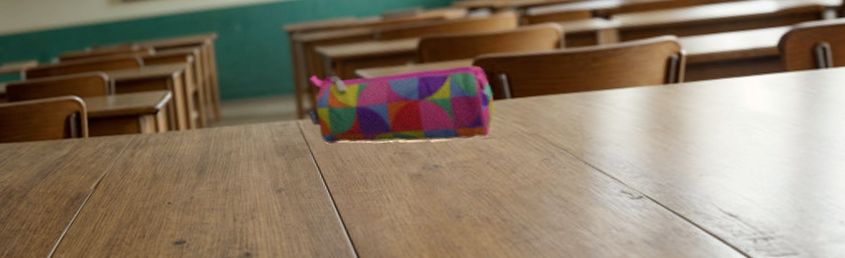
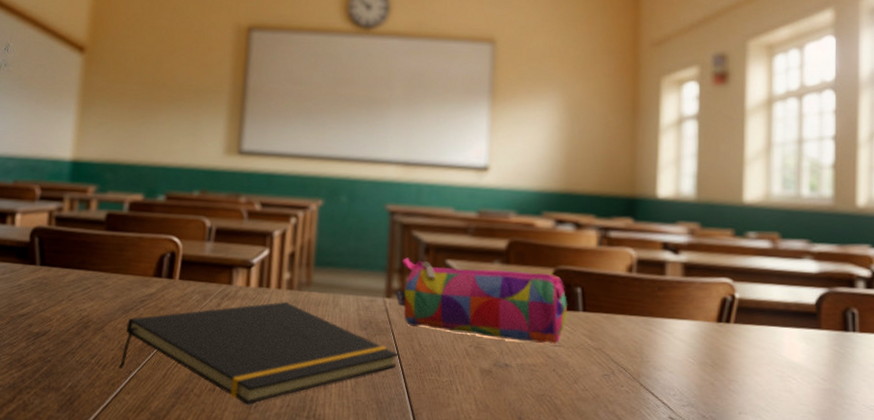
notepad: none [48,140,321,245] -> present [118,301,398,404]

